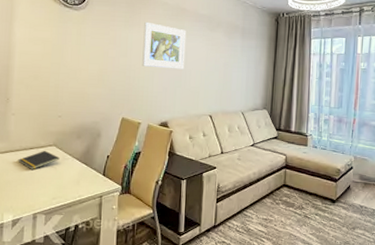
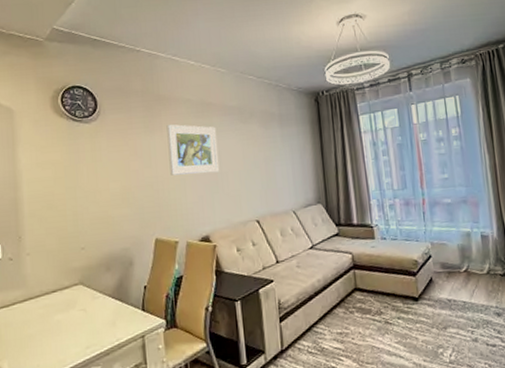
notepad: present [18,150,60,170] -> none [39,291,89,318]

